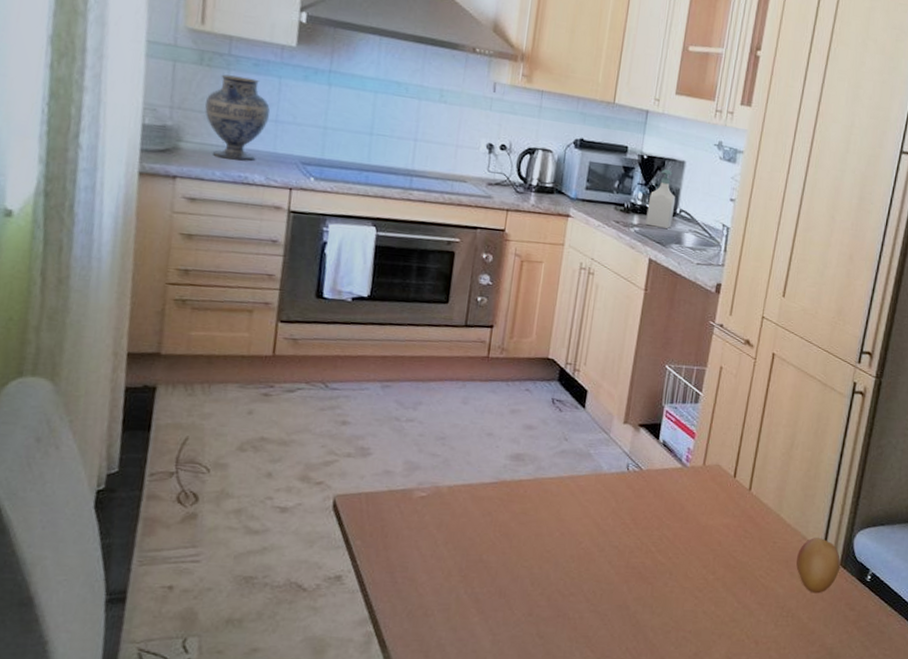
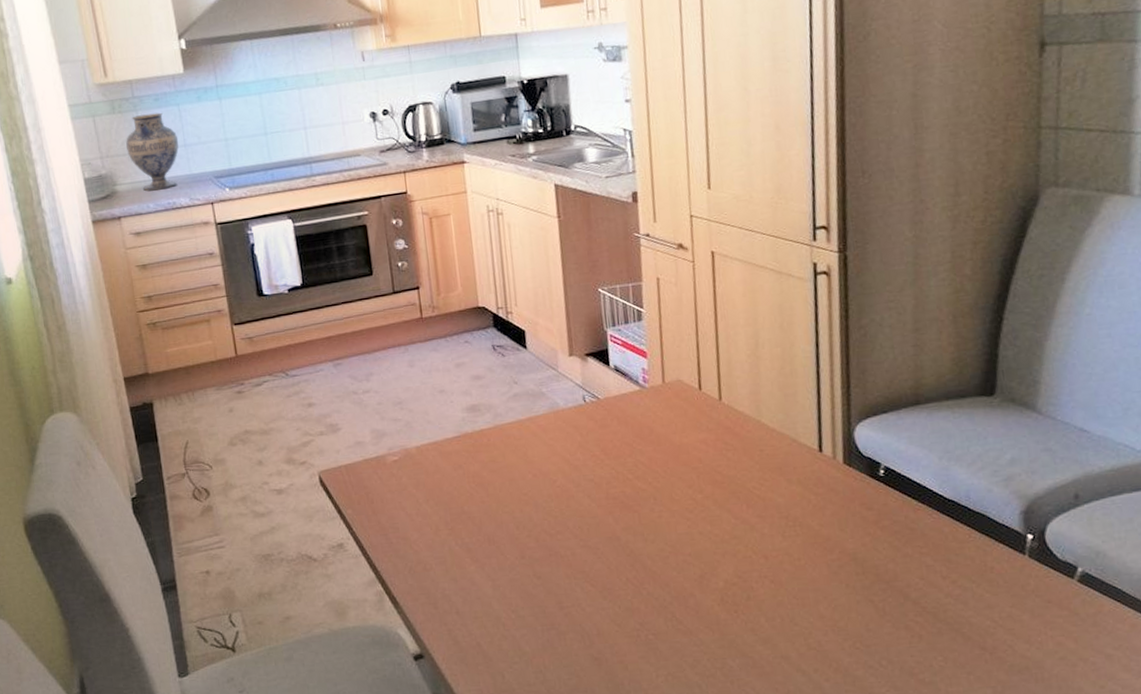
soap bottle: present [645,169,676,230] -> none [539,88,570,151]
fruit: present [796,538,840,594] -> none [790,438,844,498]

